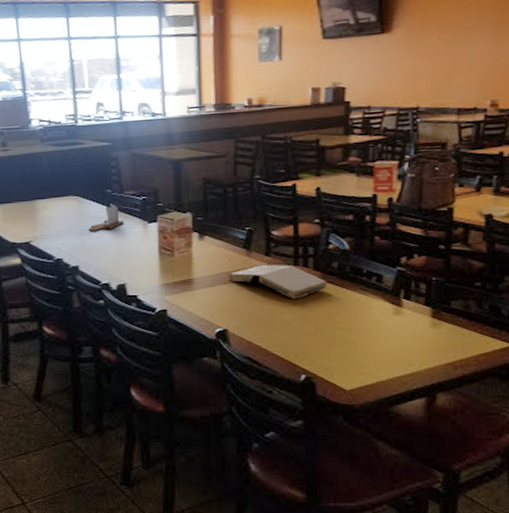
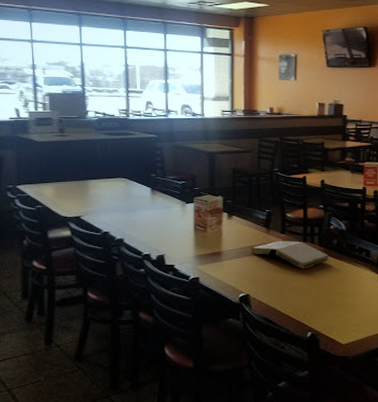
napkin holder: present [89,203,125,232] -> none [134,186,166,210]

